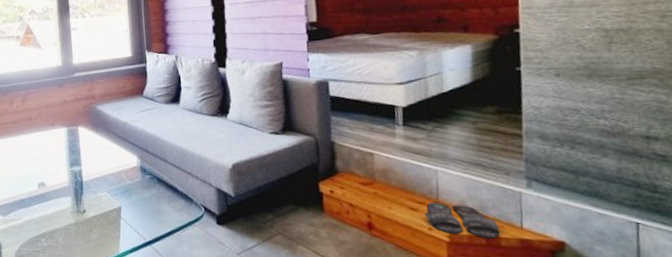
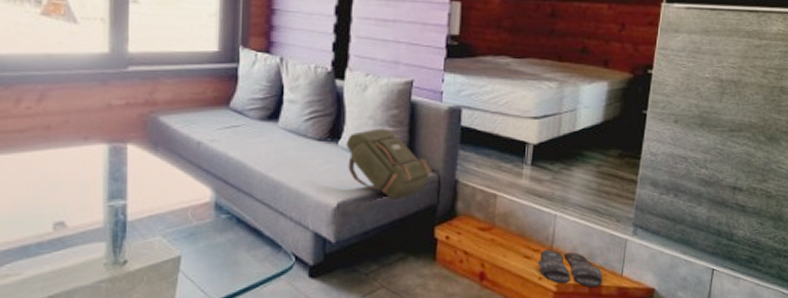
backpack: none [233,103,310,160] -> present [345,128,433,200]

